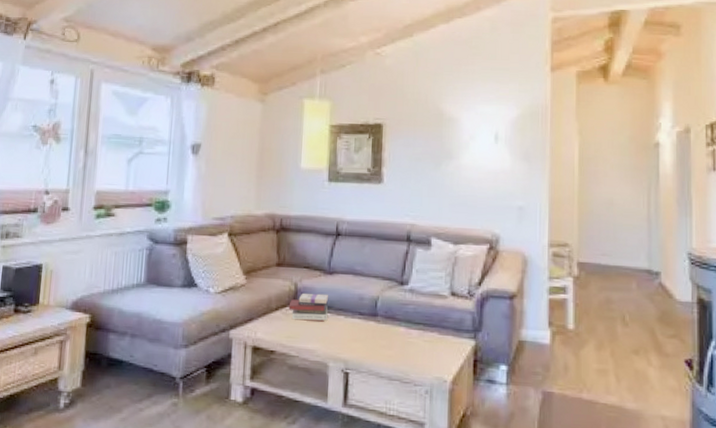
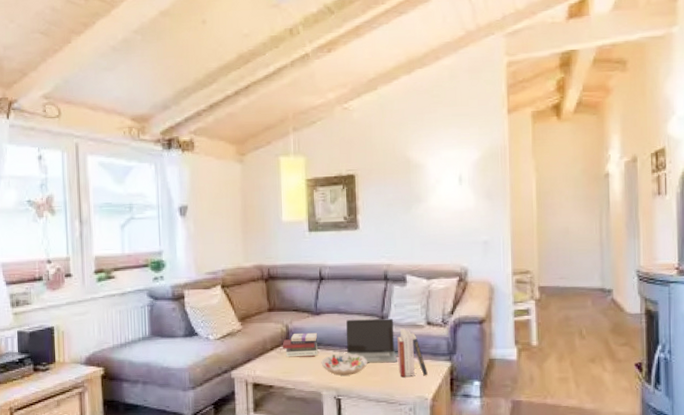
decorative bowl: none [330,319,383,347] -> present [321,353,368,376]
laptop: none [360,283,415,336] -> present [346,319,397,363]
books: none [416,297,449,354] -> present [396,328,428,378]

